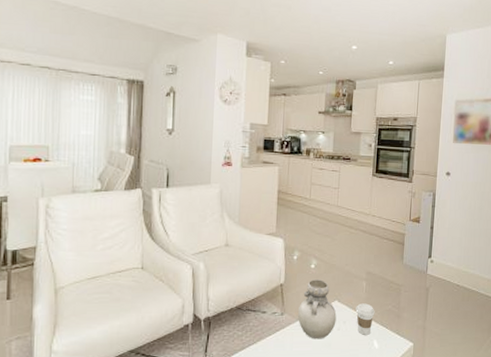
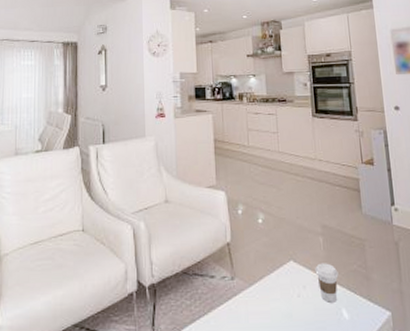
vase: present [297,280,337,339] -> none [249,236,295,309]

